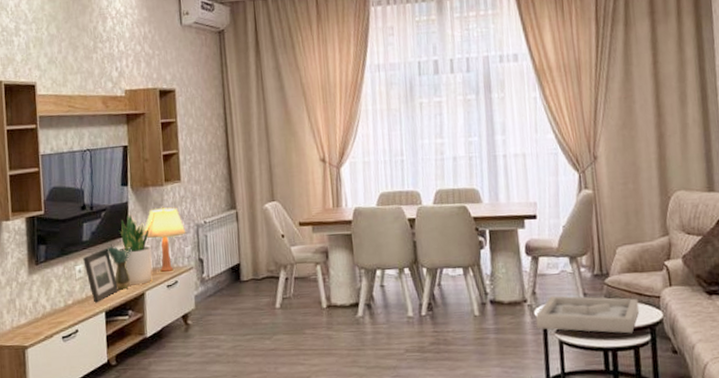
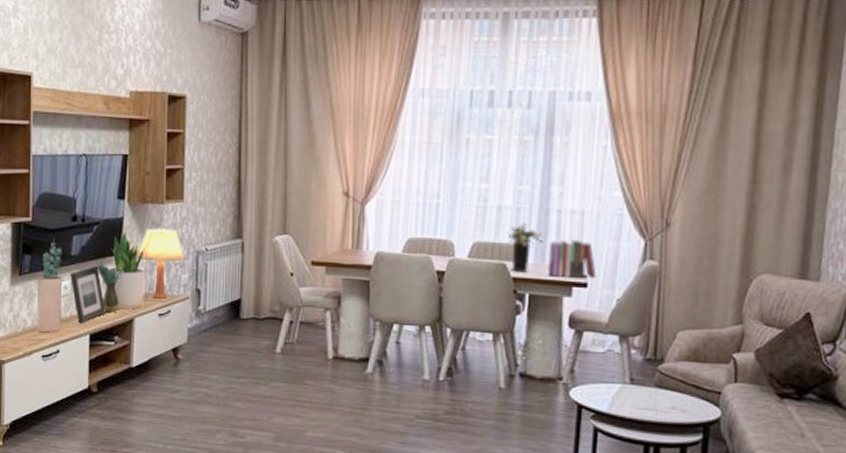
vase: none [53,227,79,316] -> present [36,238,63,333]
flower arrangement: none [463,168,495,213] -> present [506,222,543,273]
books: none [500,179,543,213] -> present [547,239,597,279]
decorative tray: present [535,295,640,334] -> none [569,377,695,430]

